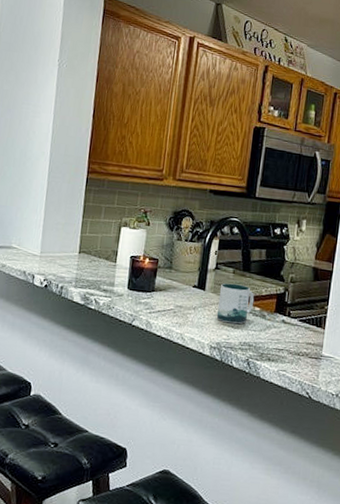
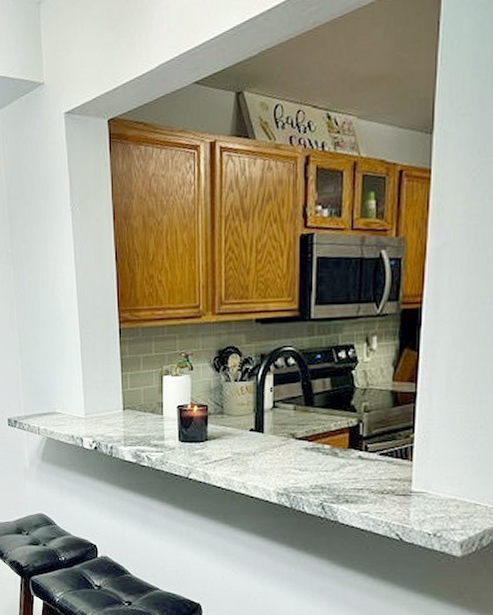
mug: present [216,283,255,325] -> none [280,421,323,466]

